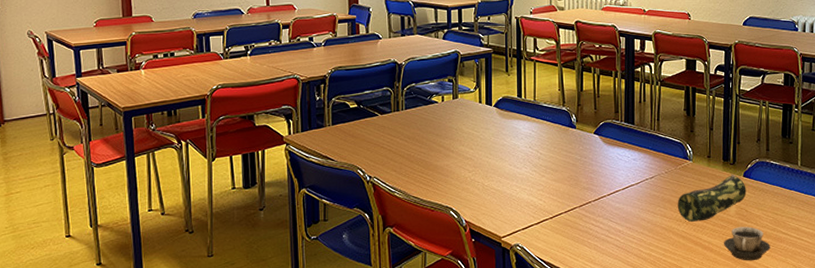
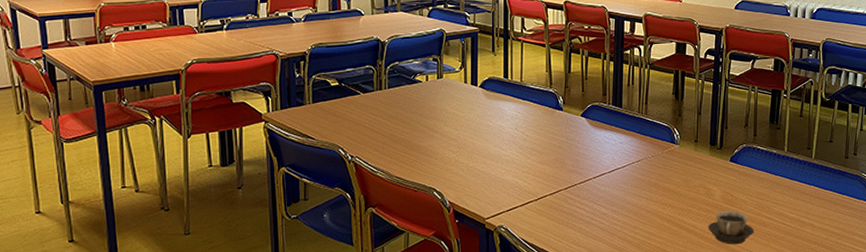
pencil case: present [677,174,747,222] -> none [663,159,732,205]

